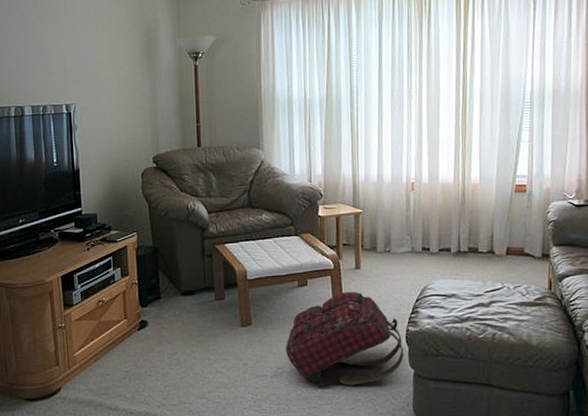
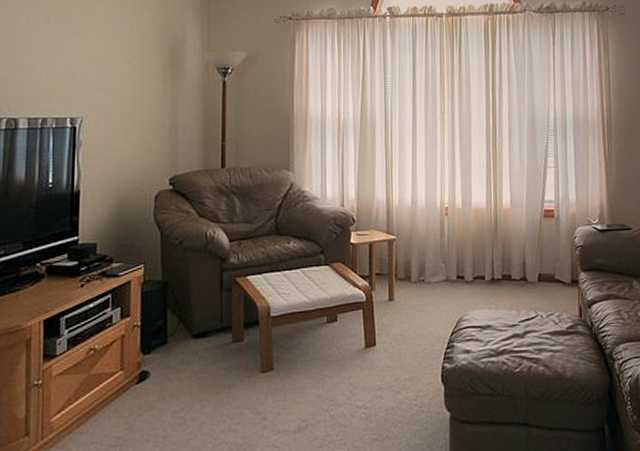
backpack: present [285,292,404,387] -> none [311,326,440,440]

